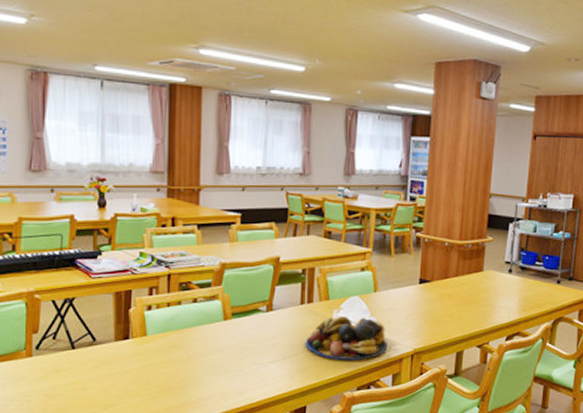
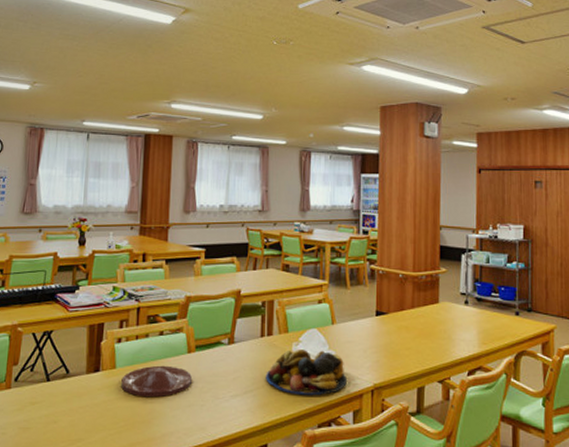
plate: none [153,332,228,364] -> present [121,365,192,398]

